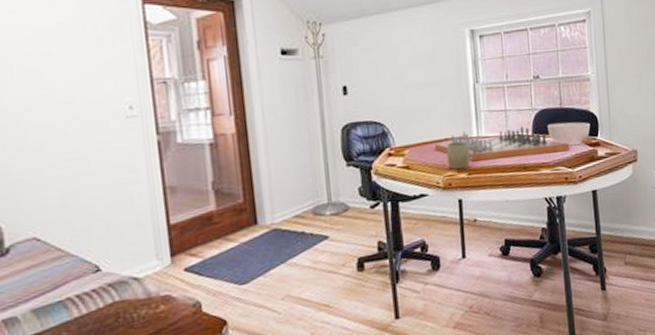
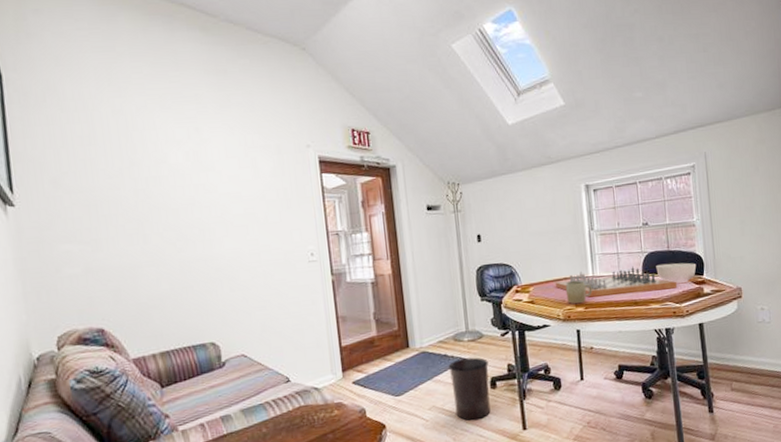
waste bin: none [306,234,357,311] -> present [448,357,491,421]

